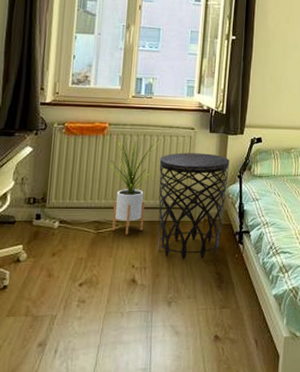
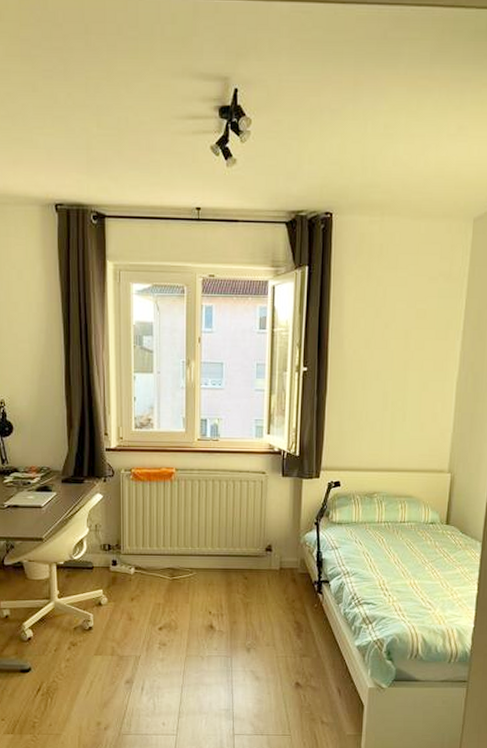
house plant: present [108,131,160,235] -> none [176,476,230,582]
side table: present [158,153,230,260] -> none [230,498,305,608]

